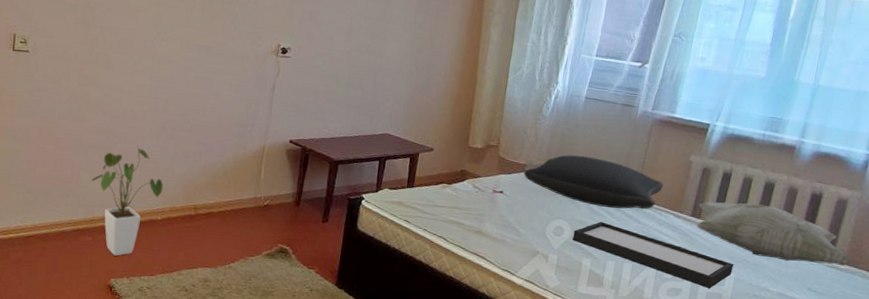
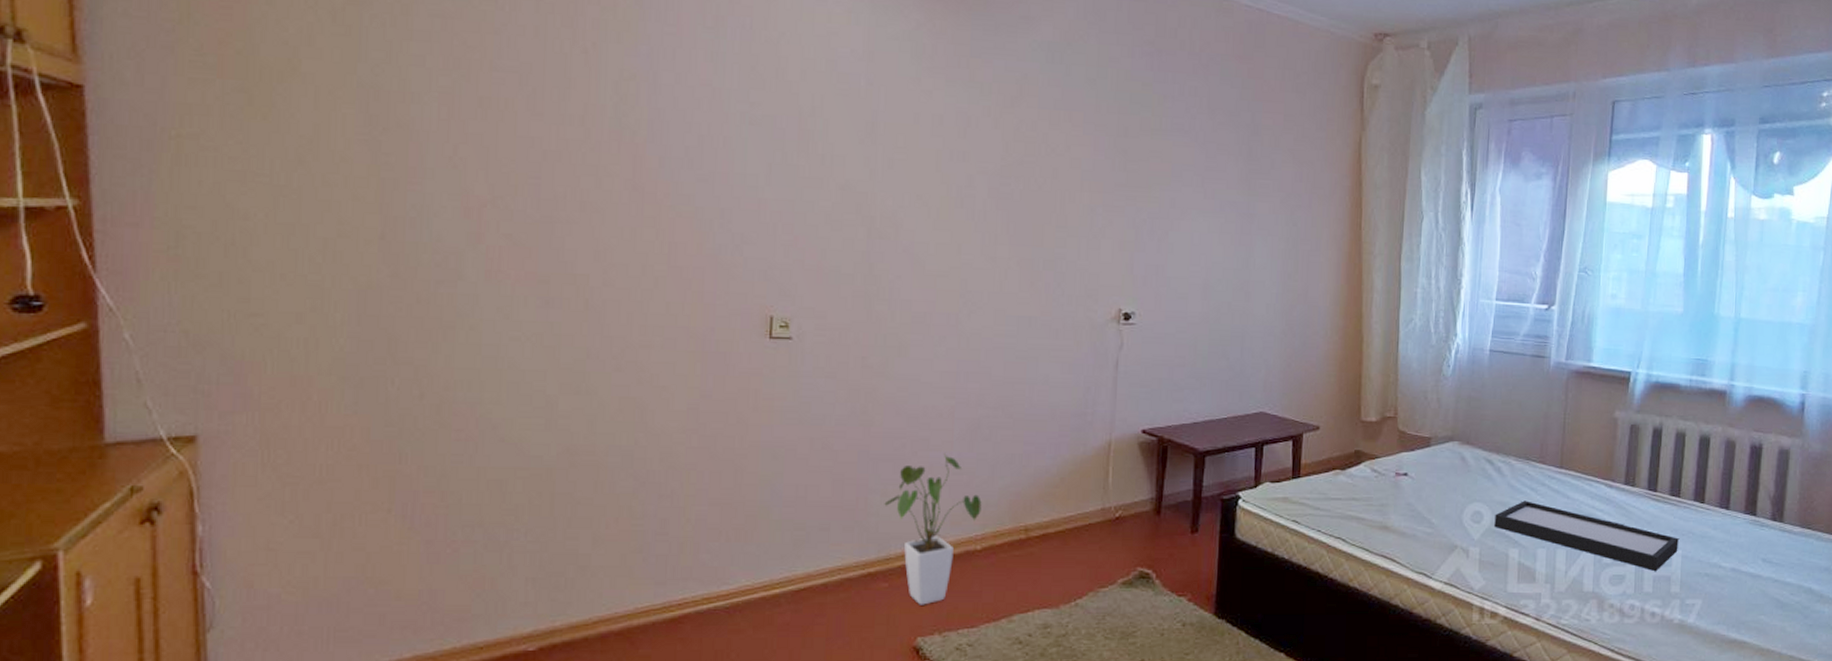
pillow: present [523,155,664,210] -> none [1429,422,1589,482]
decorative pillow: present [696,202,853,266] -> none [1631,463,1805,529]

